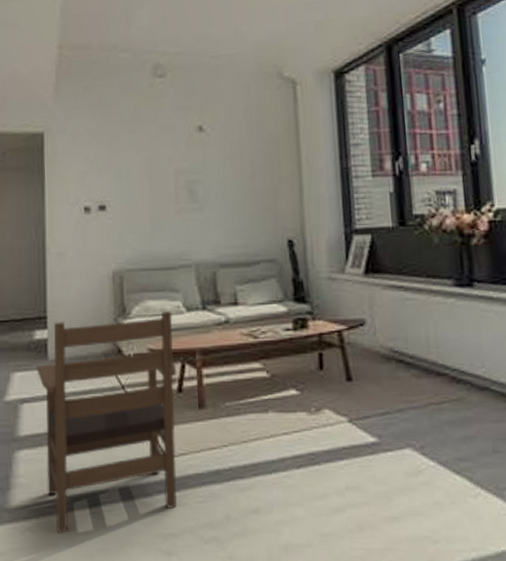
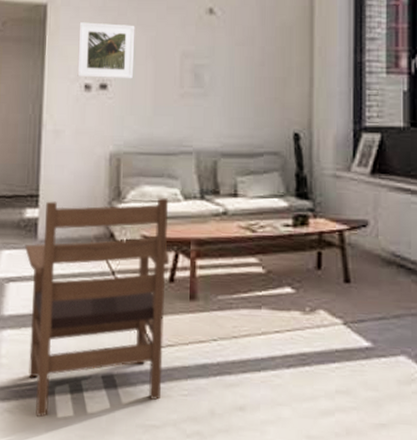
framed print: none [75,147,130,201] -> present [77,22,135,79]

